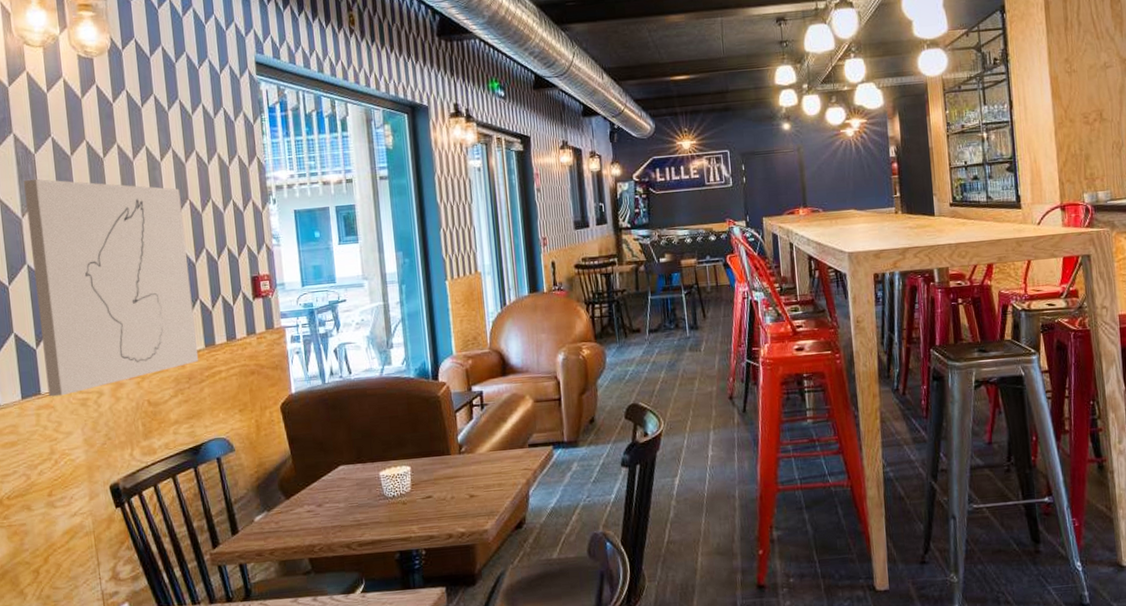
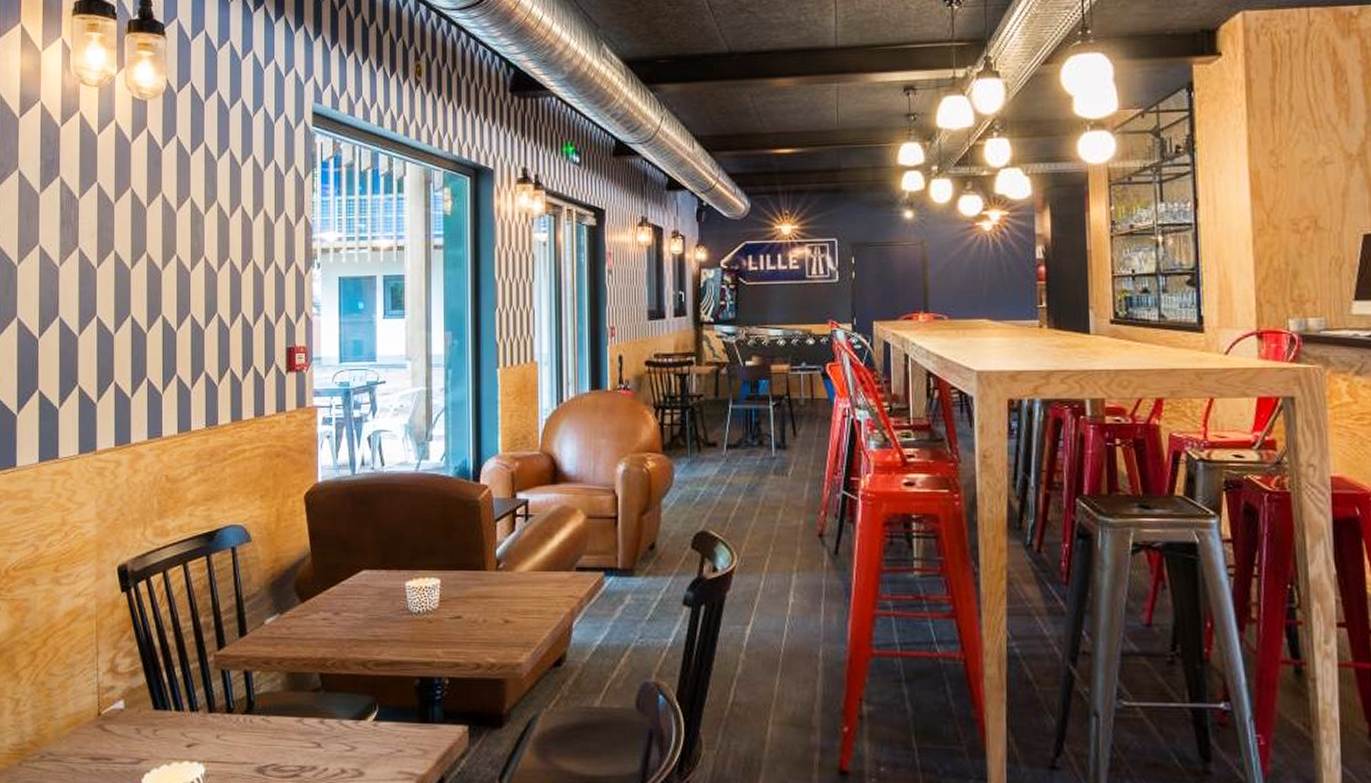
wall art: present [24,178,199,397] -> none [65,225,223,462]

